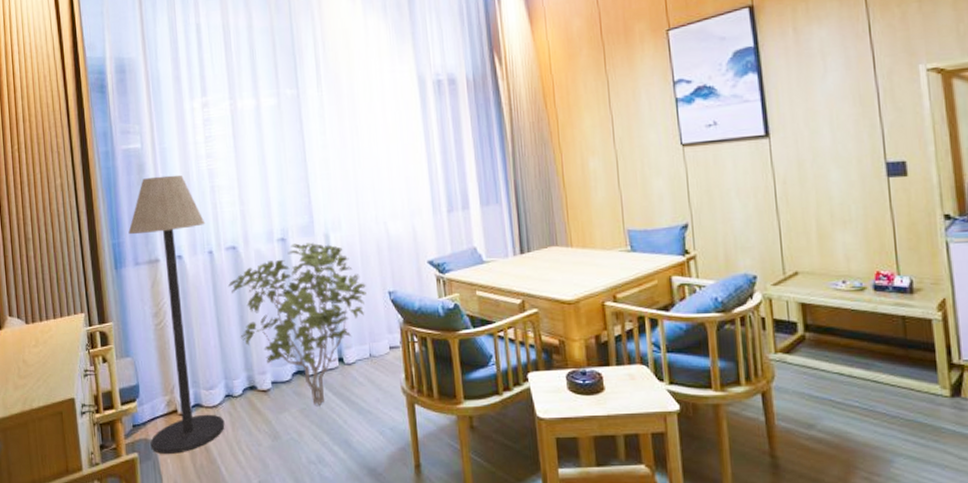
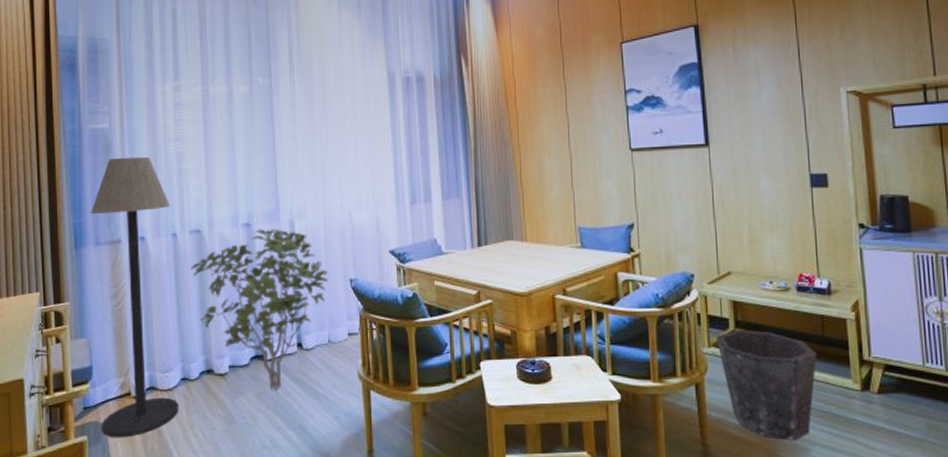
waste bin: none [783,334,899,451] -> present [716,330,817,440]

